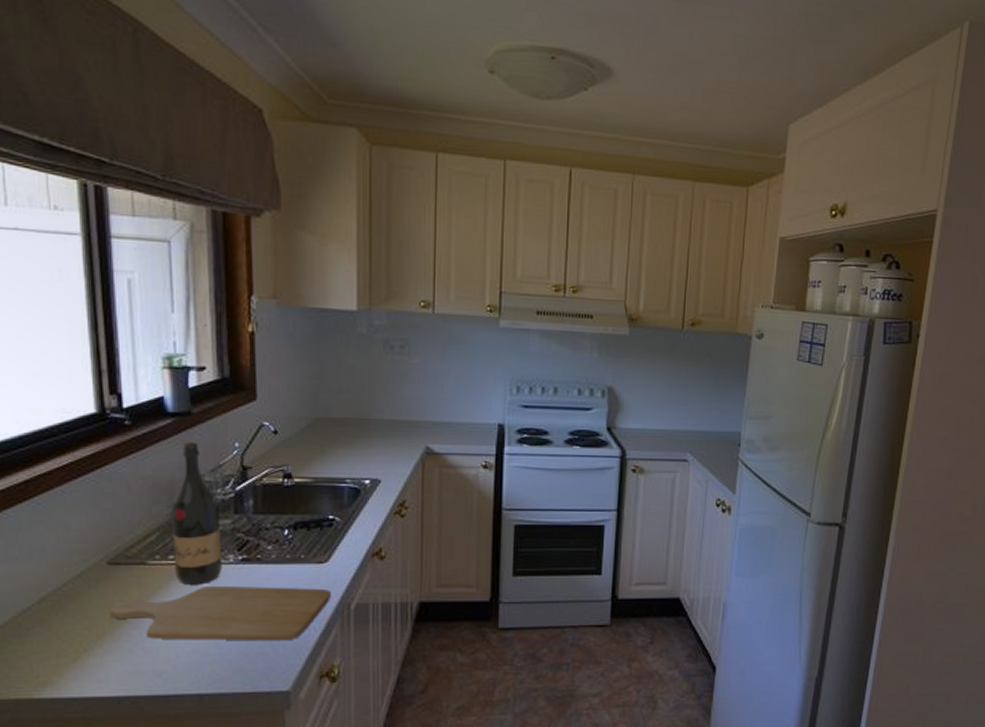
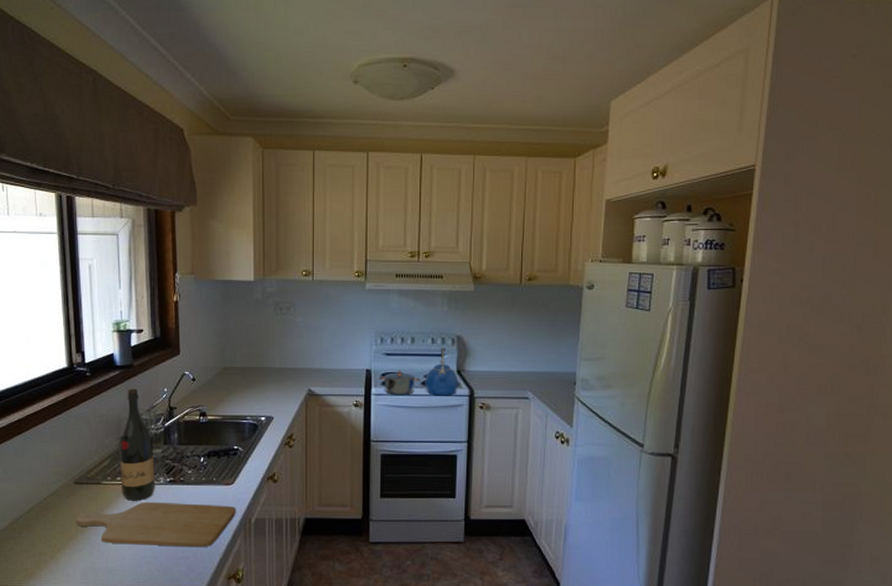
cooking pot: none [514,425,565,456] -> present [379,370,421,395]
kettle: none [569,400,609,457] -> present [425,347,459,396]

